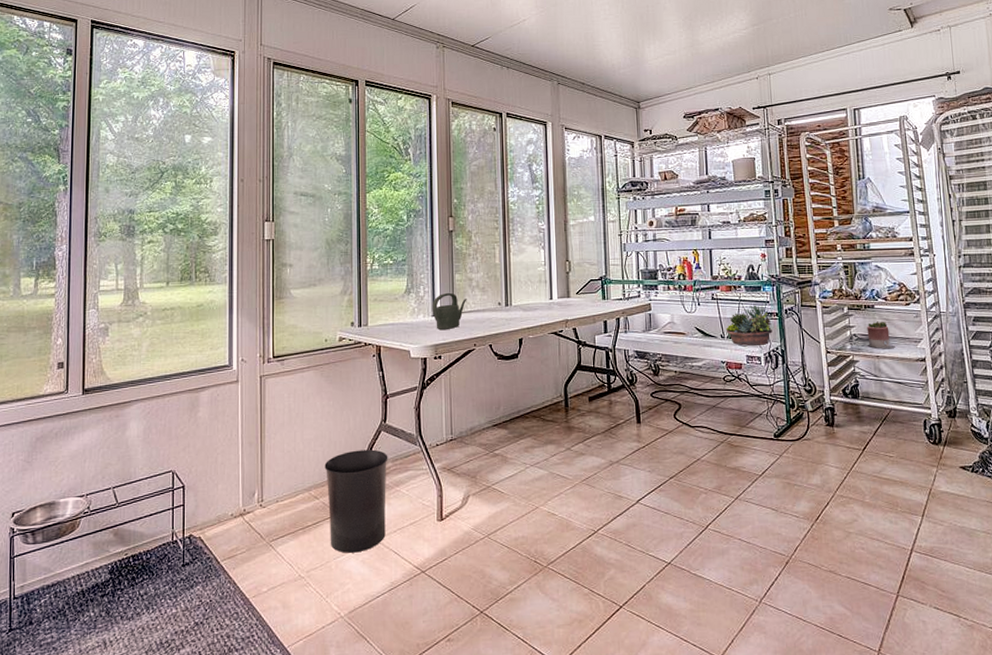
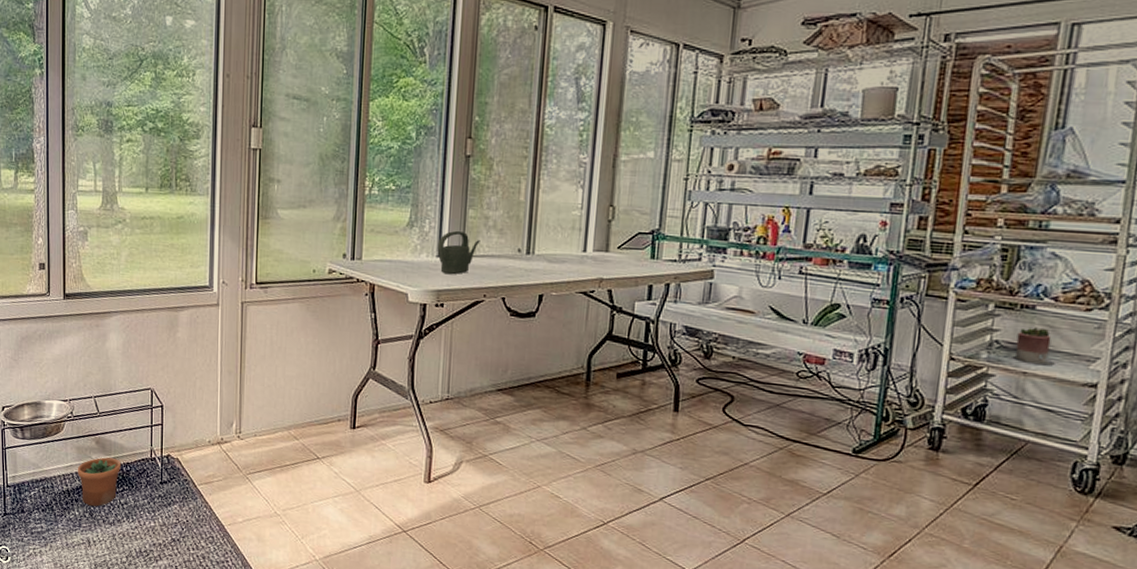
planter: none [93,548,141,603] -> present [77,457,122,507]
waste bin: present [324,449,388,553] -> none [306,394,375,501]
succulent planter: present [725,305,772,347] -> none [811,286,879,341]

